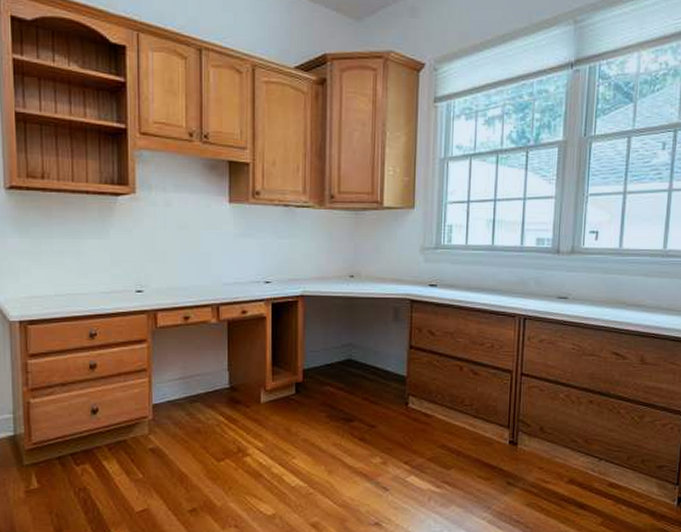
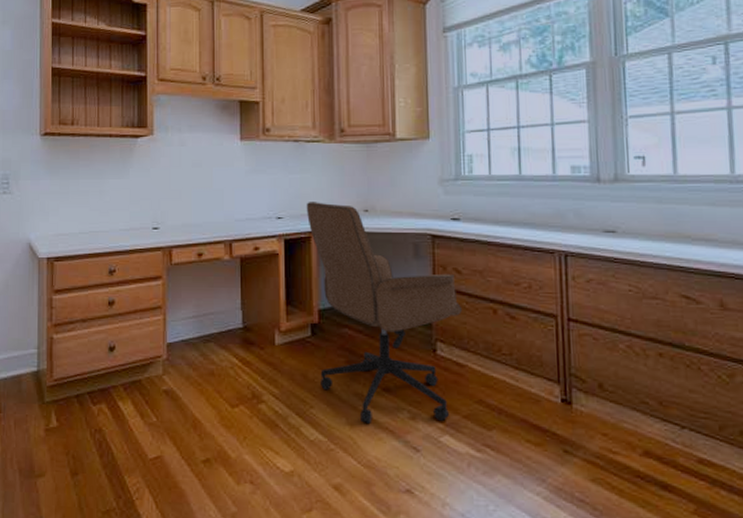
office chair: none [294,267,434,469] -> present [306,202,463,423]

